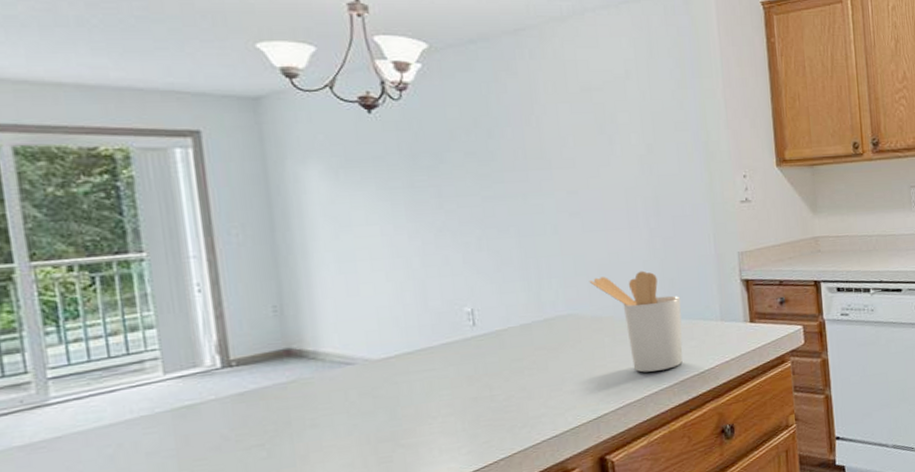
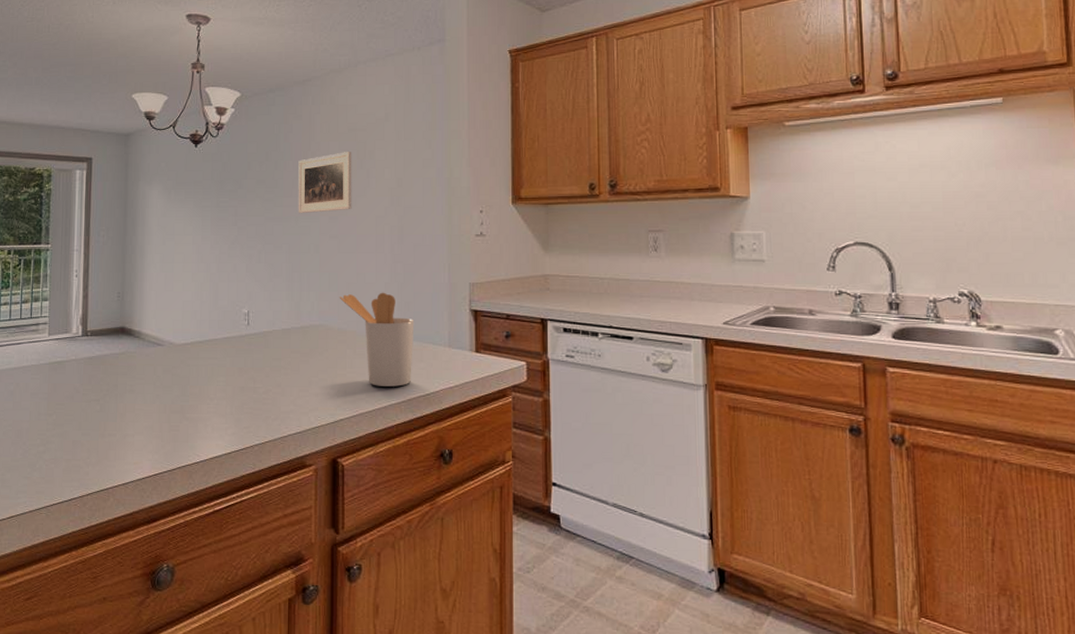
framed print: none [519,115,595,190] -> present [298,152,352,214]

